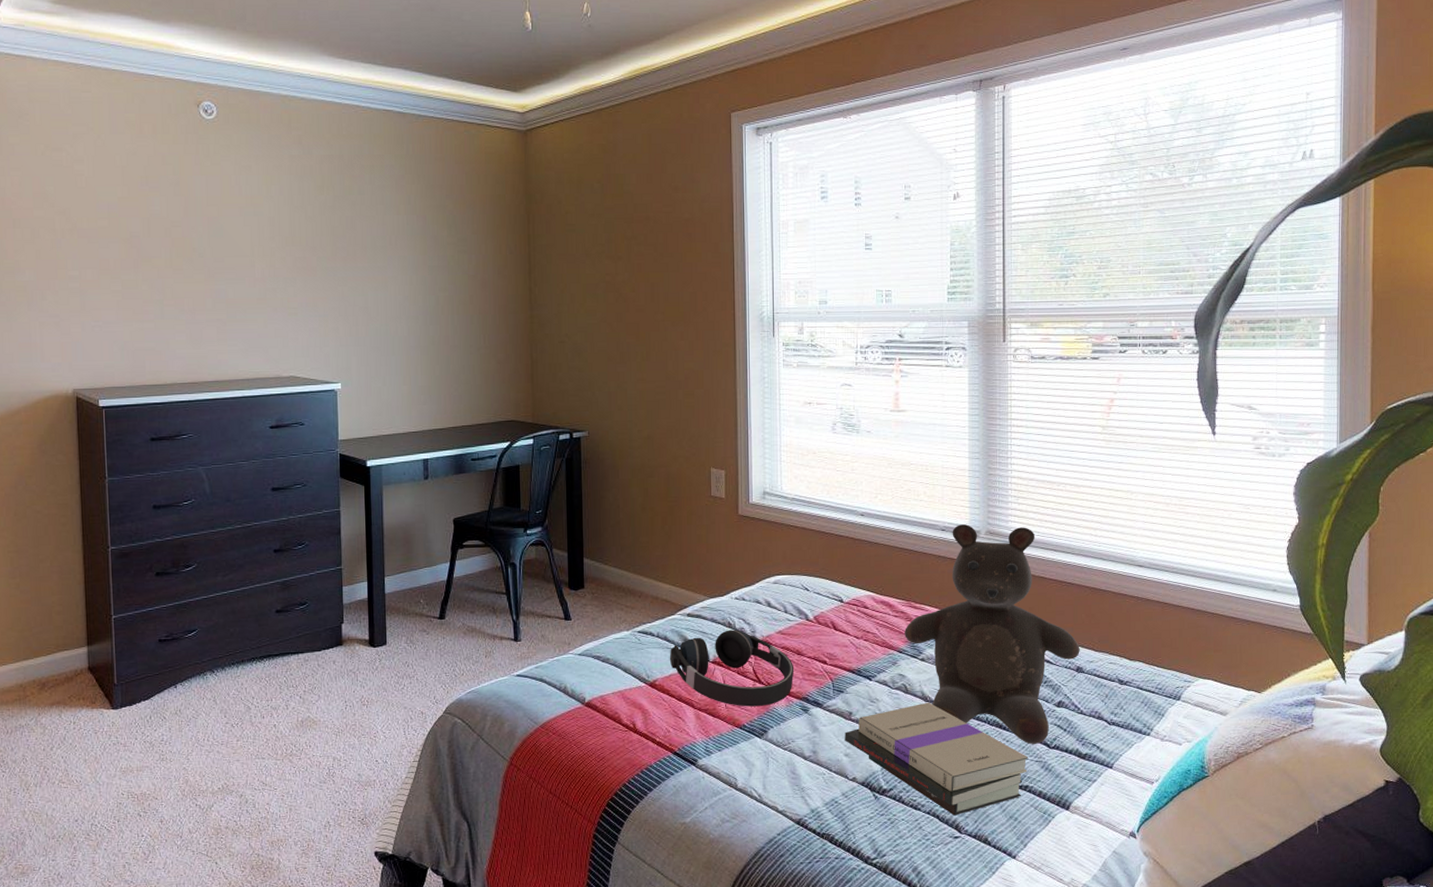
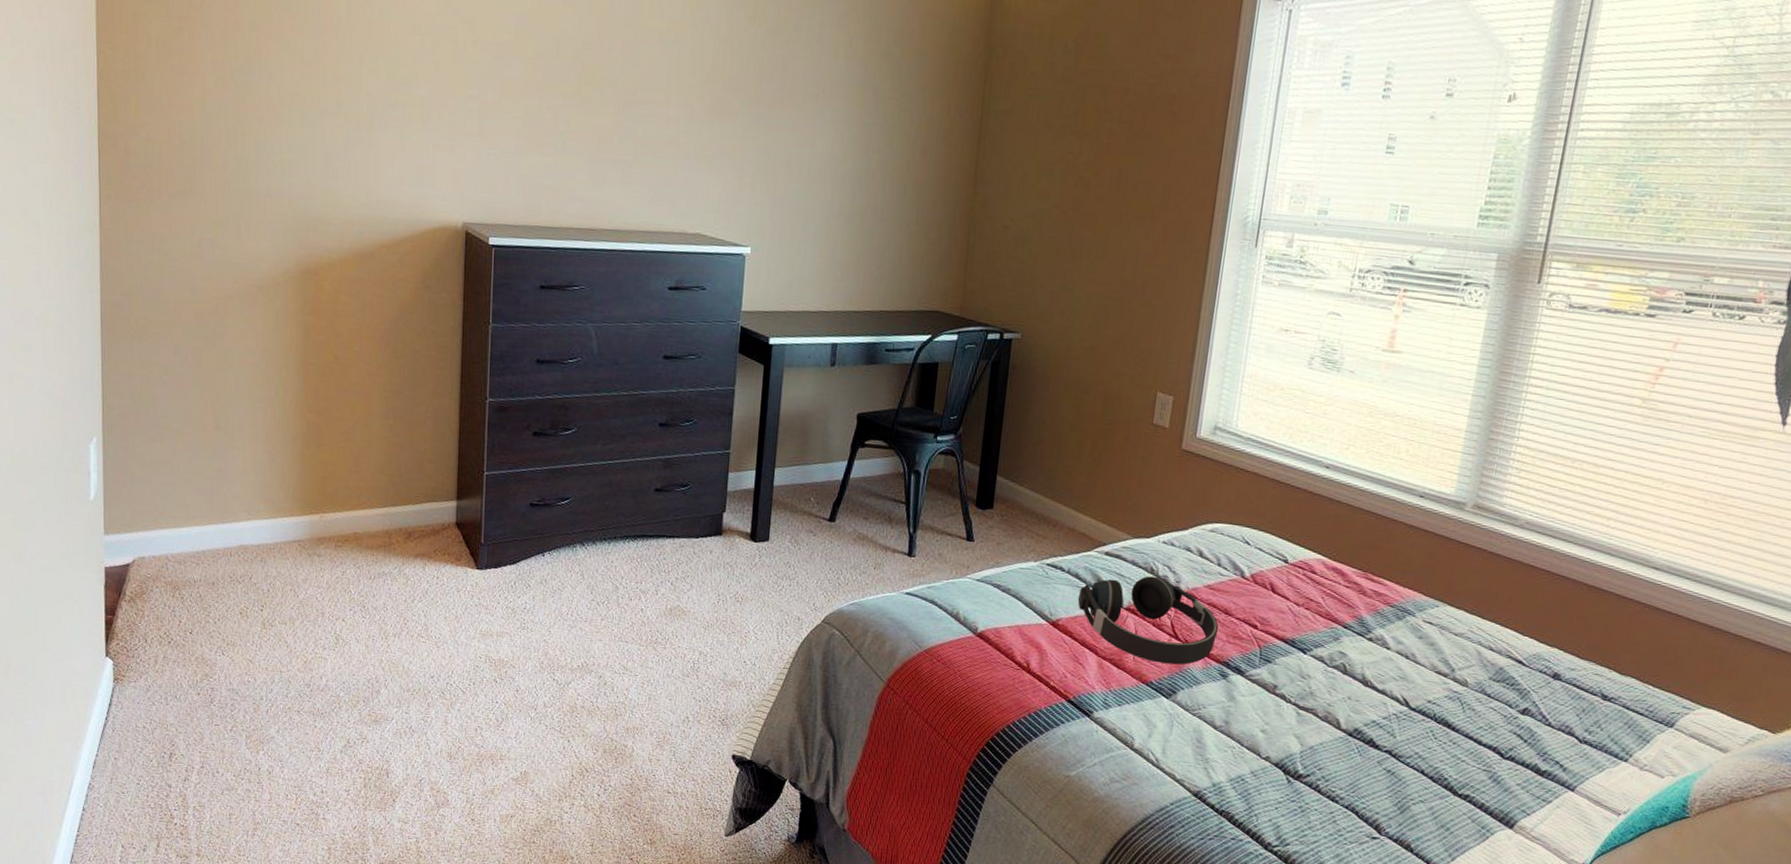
books: present [845,702,1029,816] -> none [1263,687,1476,815]
stuffed bear: present [905,524,1080,744] -> none [1353,492,1563,752]

